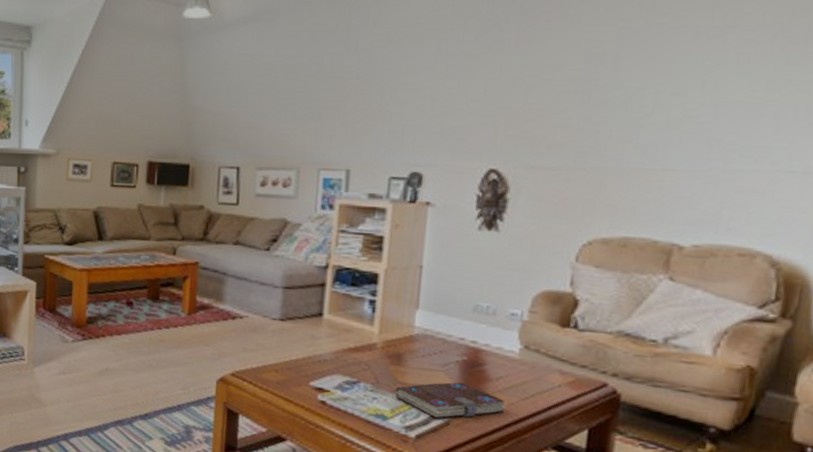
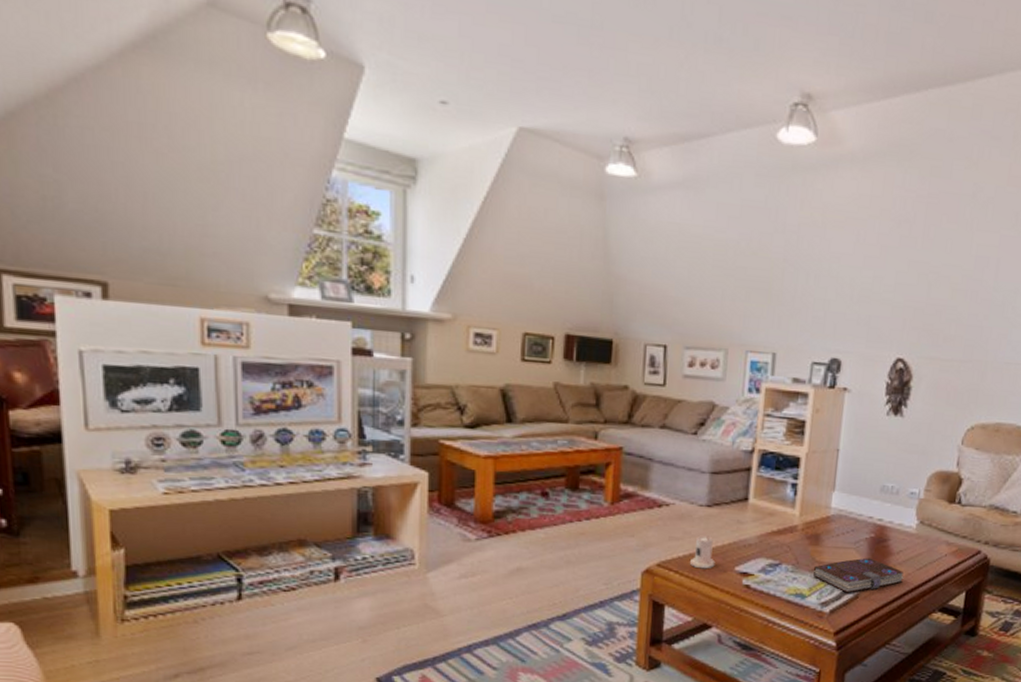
candle: none [263,348,289,382] -> present [689,535,716,569]

